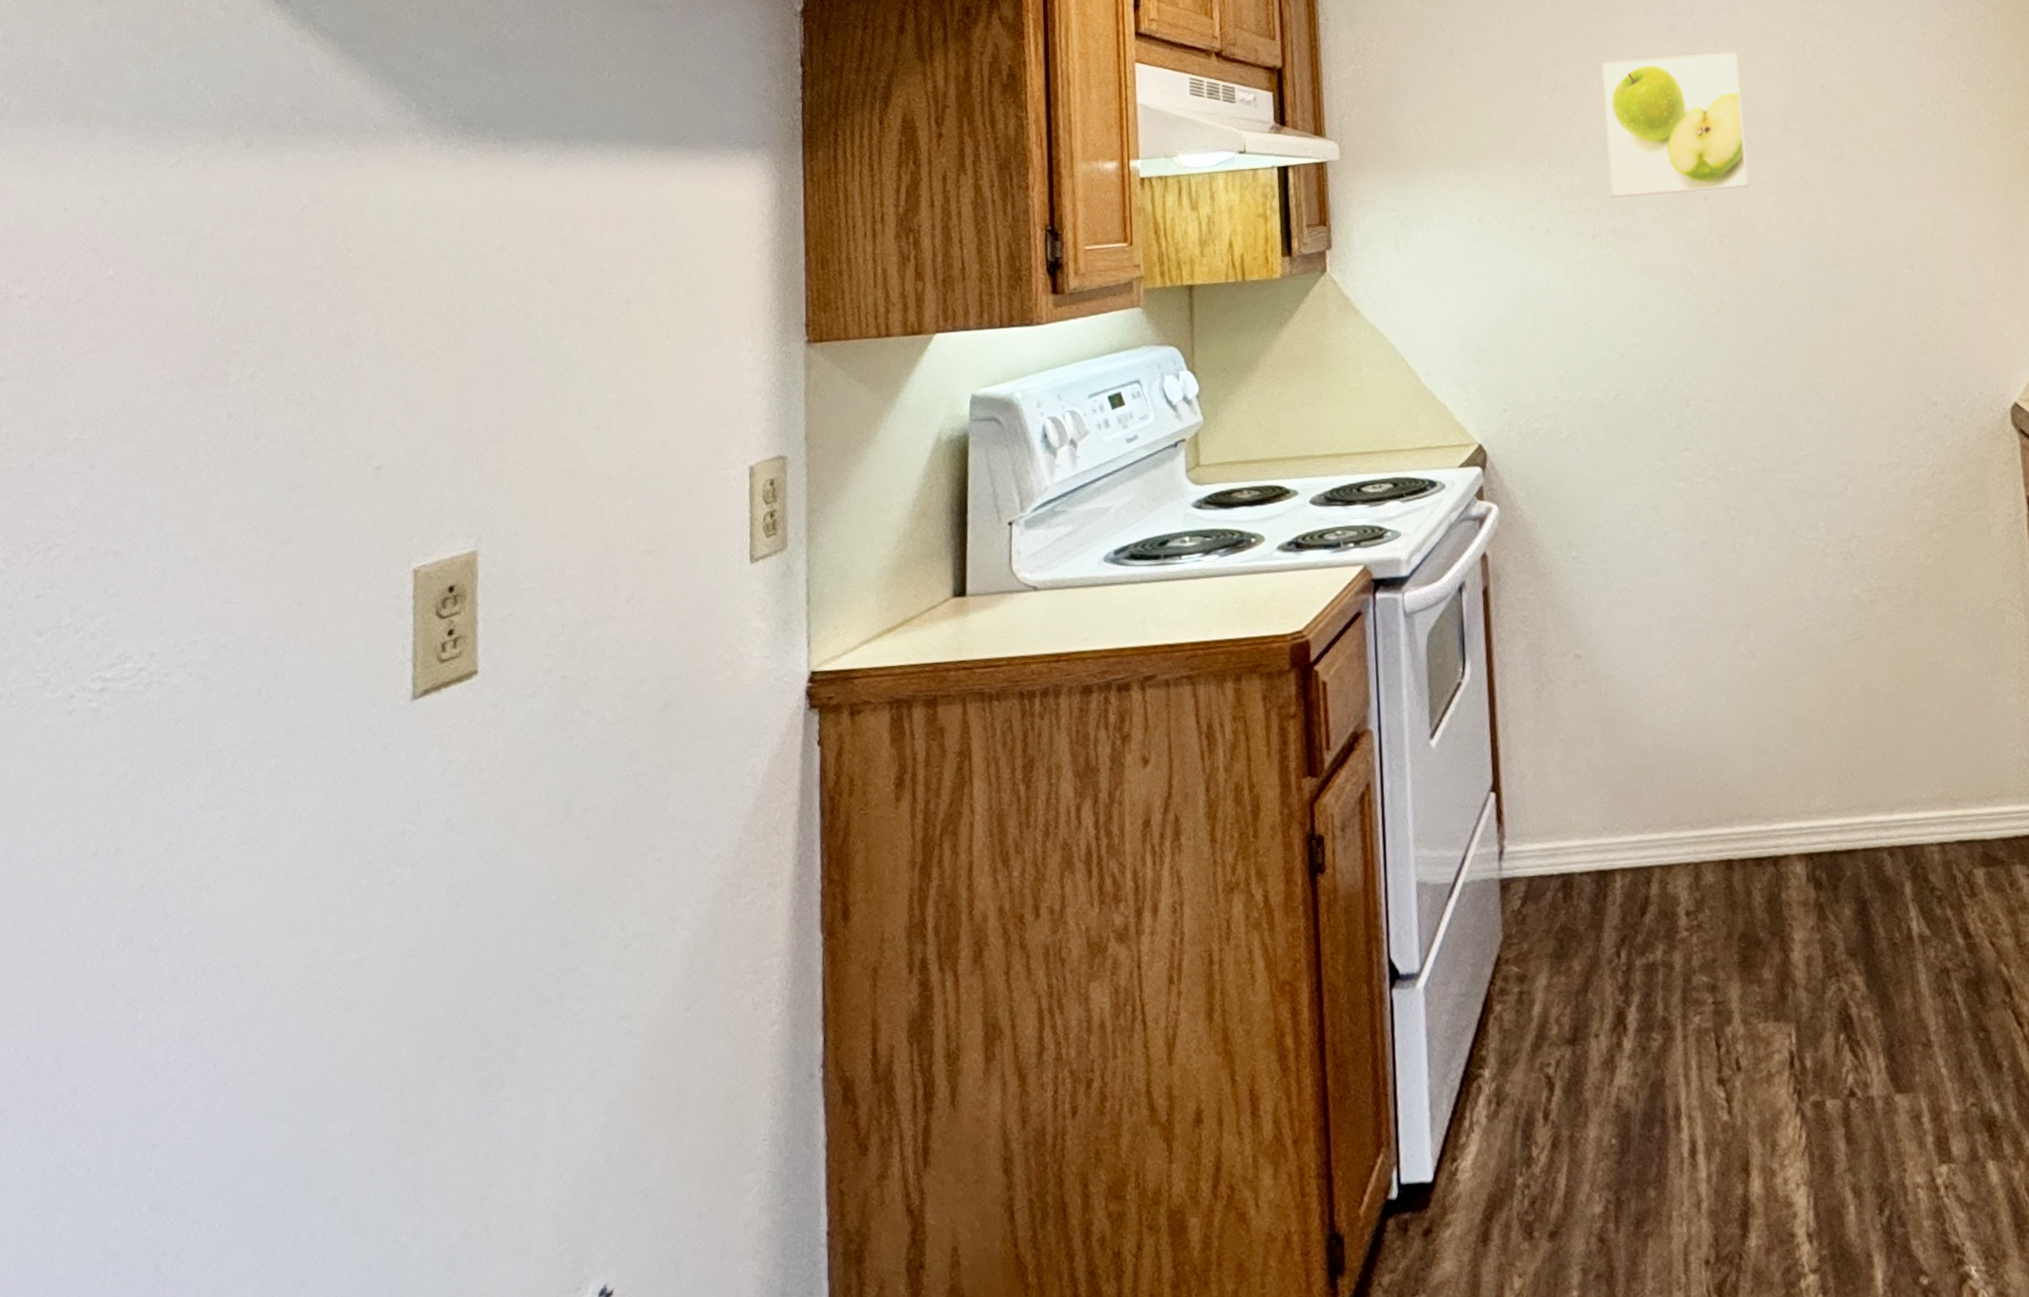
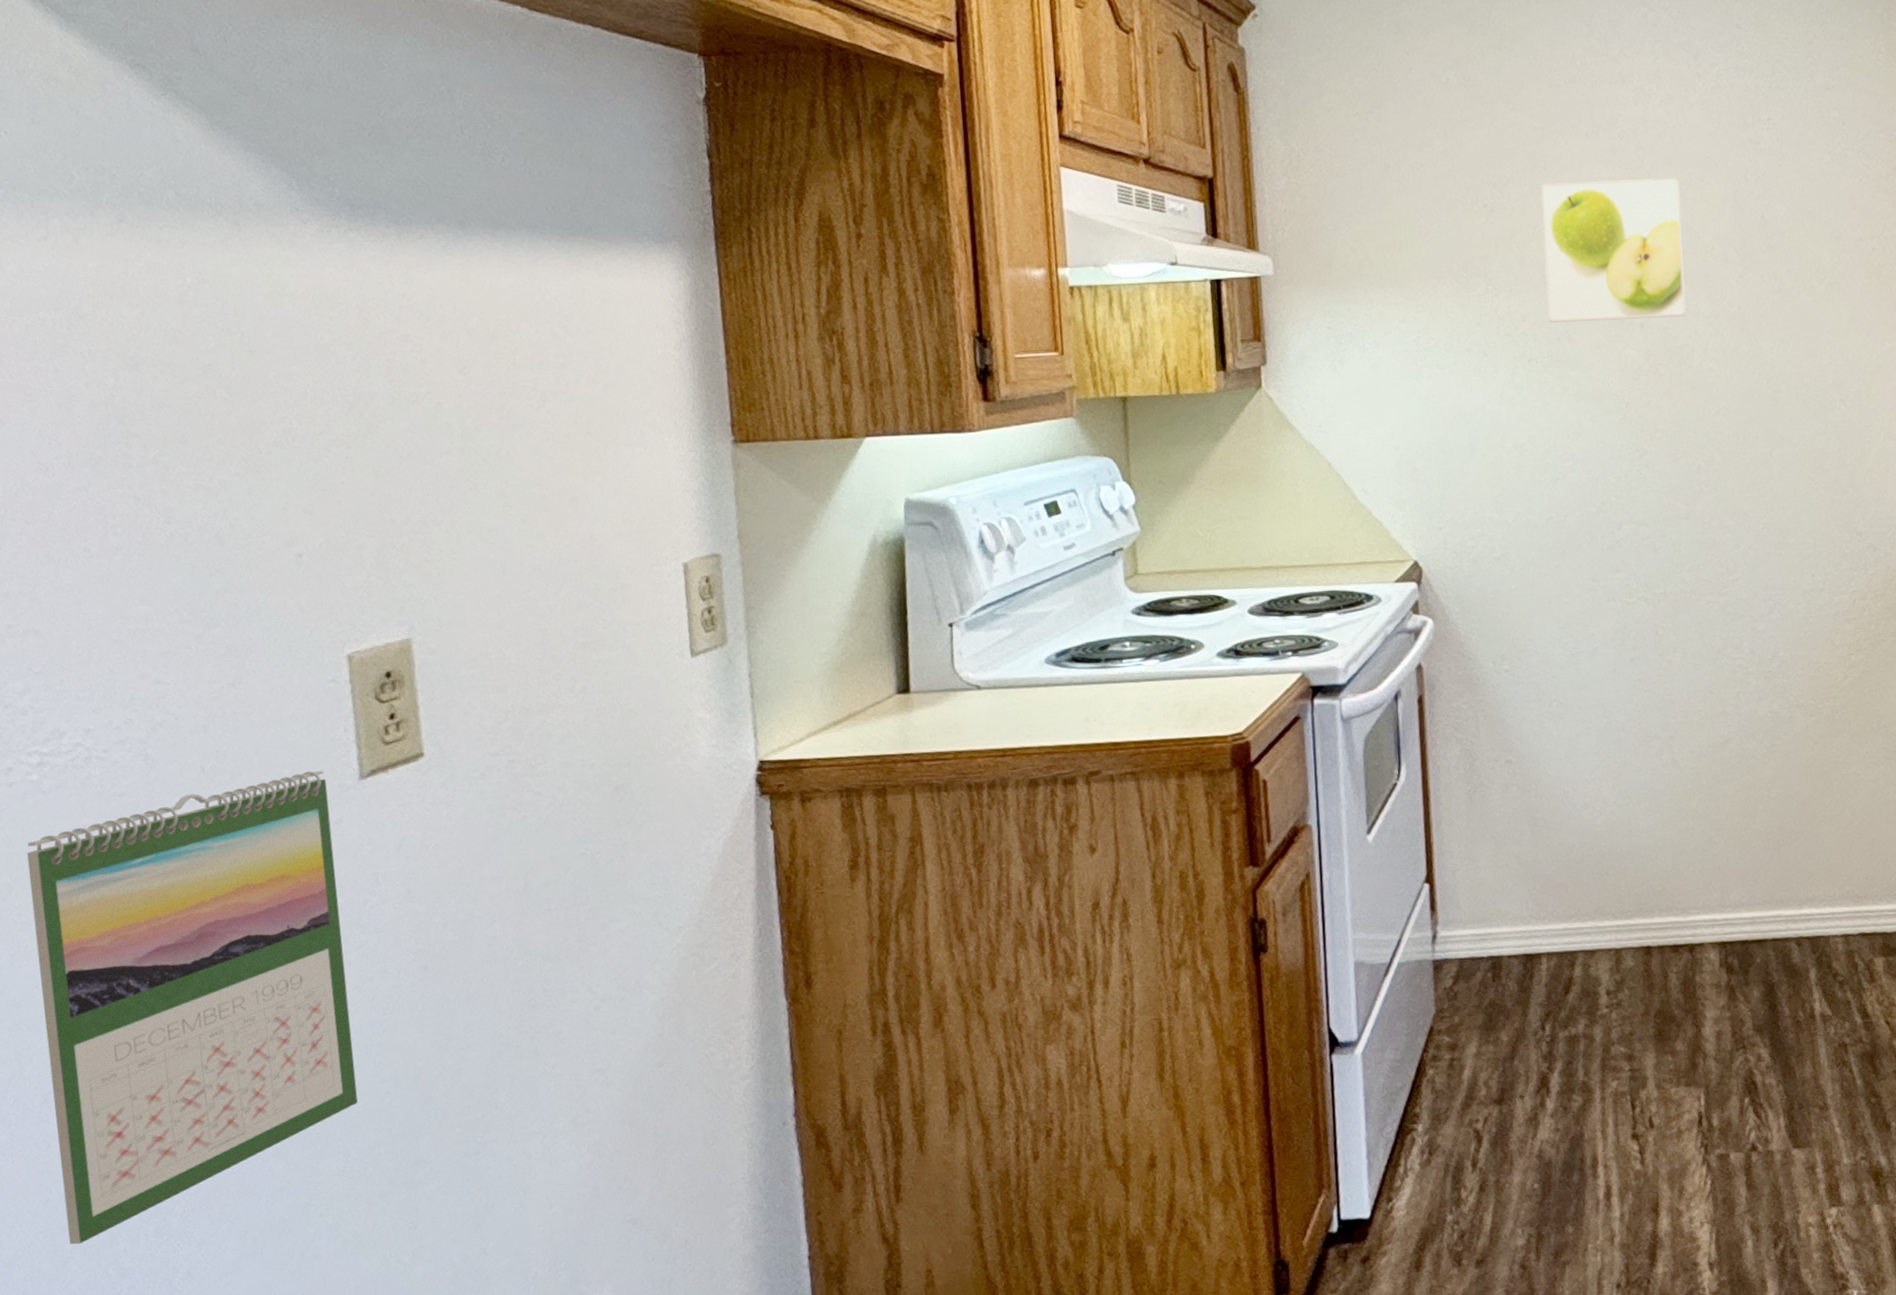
calendar: none [60,691,379,1224] -> present [26,770,358,1245]

